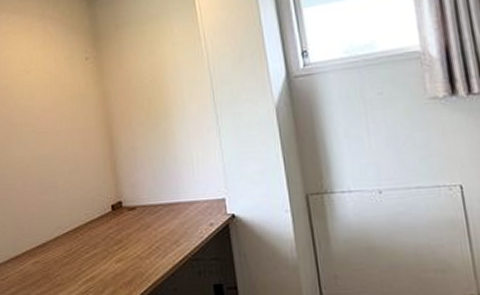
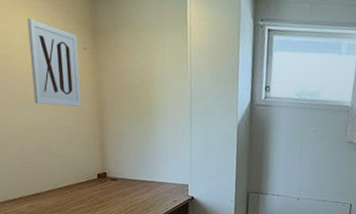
wall art: none [27,41,87,132] -> present [28,19,81,107]

